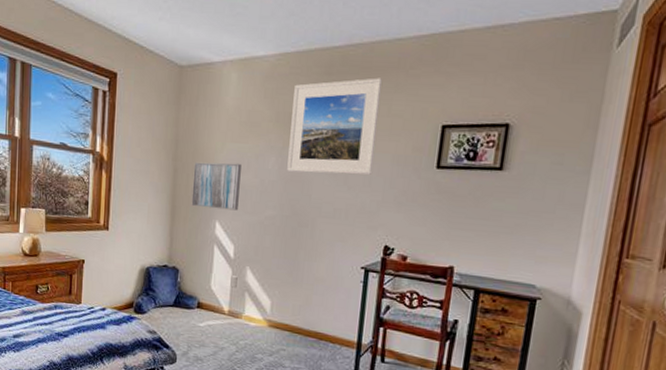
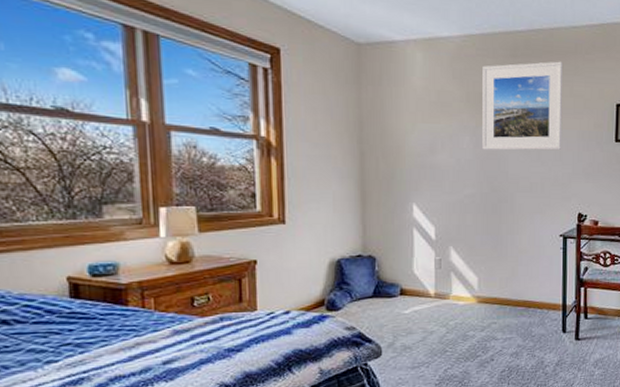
wall art: present [191,162,241,211] -> none [383,143,435,192]

